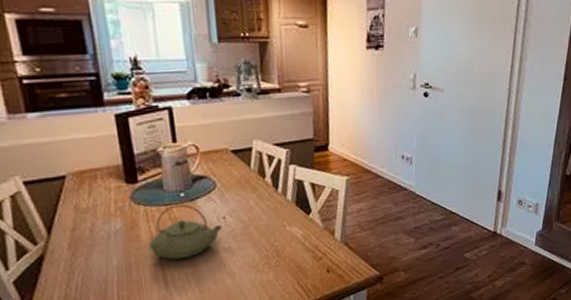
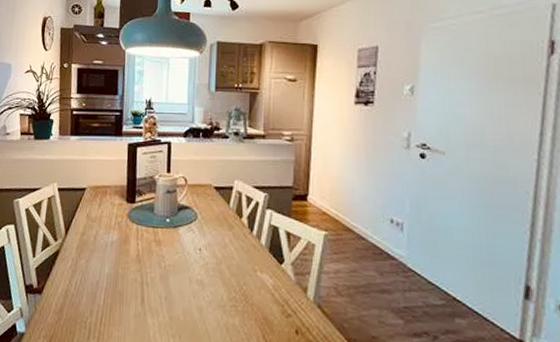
teapot: present [149,204,223,260] -> none [135,228,198,281]

